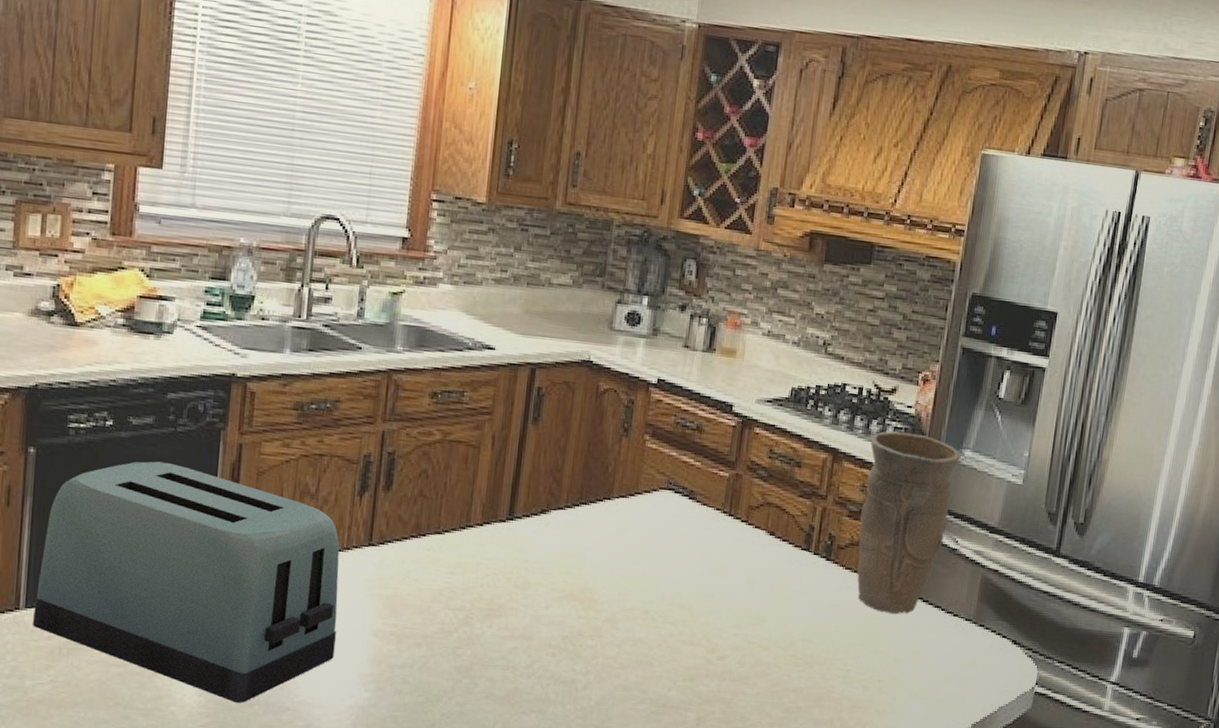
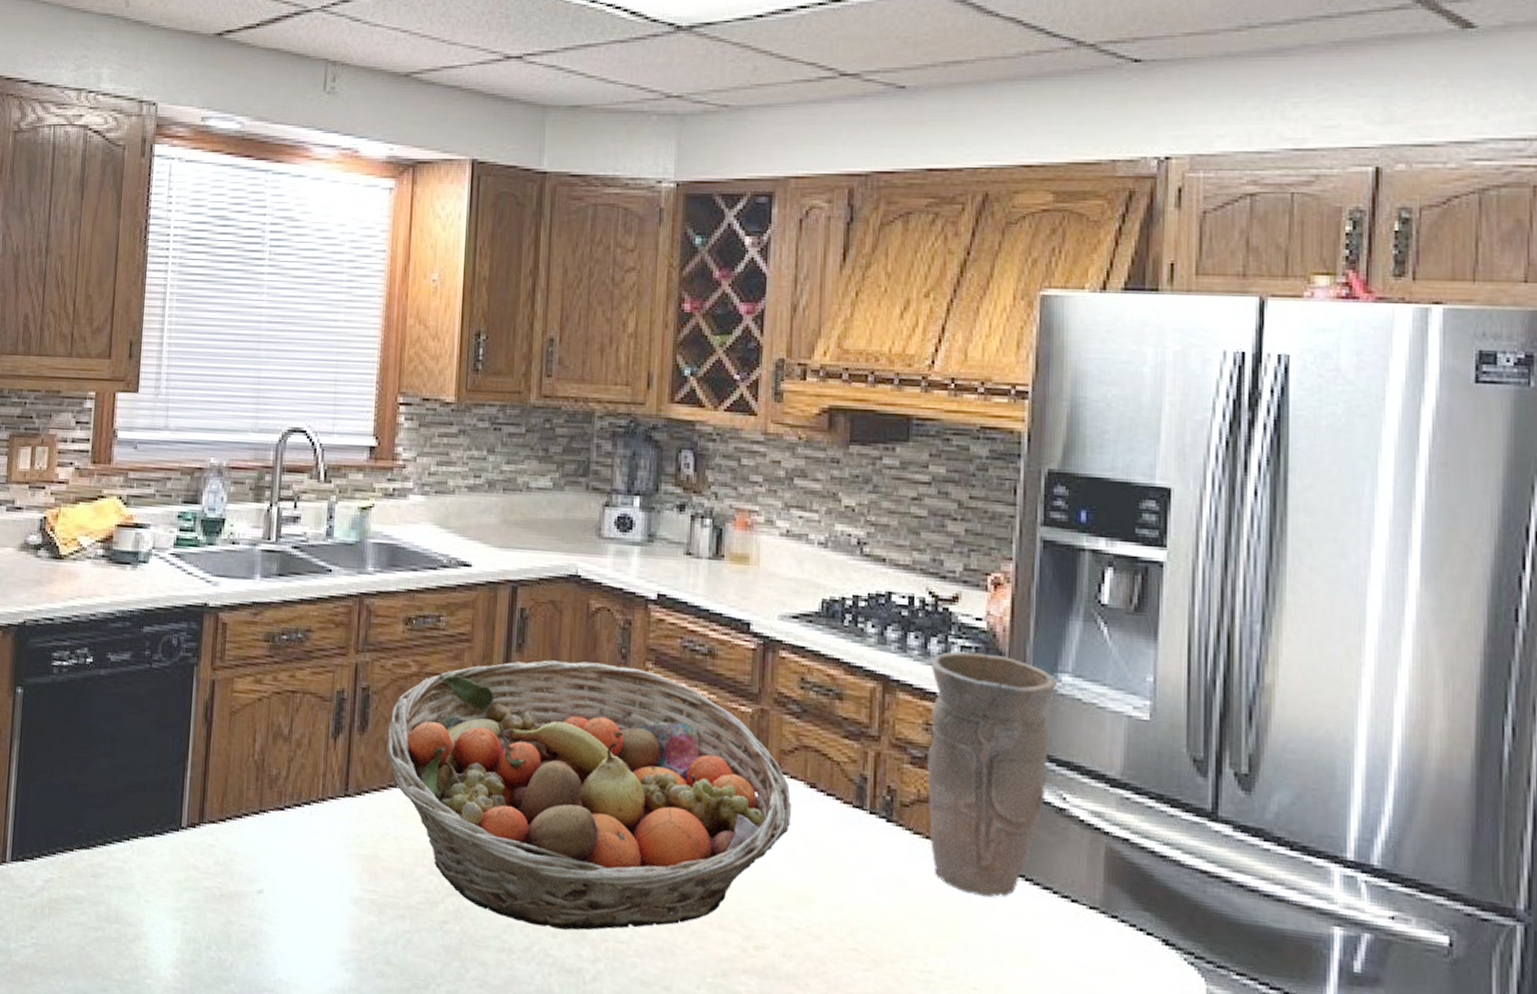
toaster: present [33,461,340,703] -> none [18,701,315,979]
fruit basket: none [409,431,754,650] -> present [386,660,791,931]

